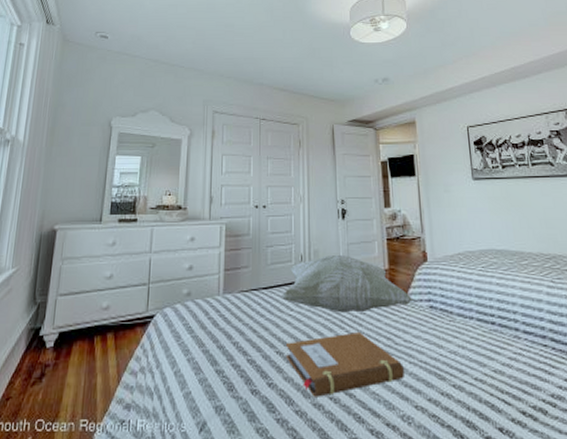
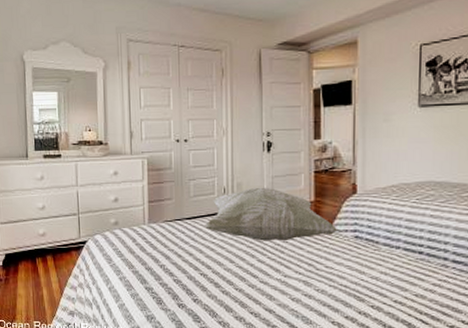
notebook: present [285,332,404,397] -> none [209,259,323,312]

